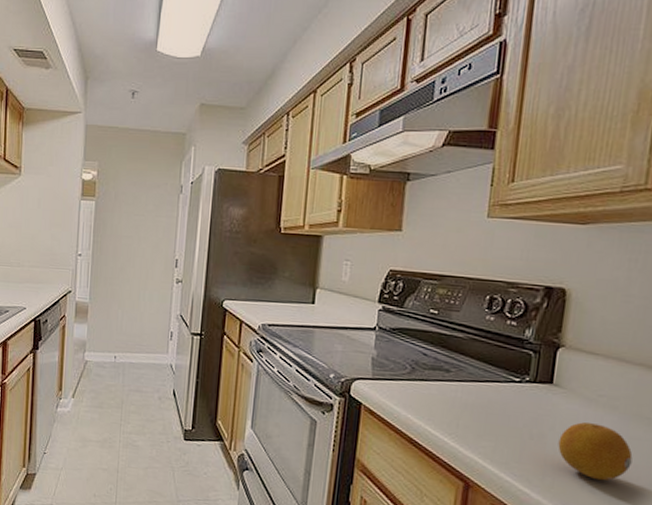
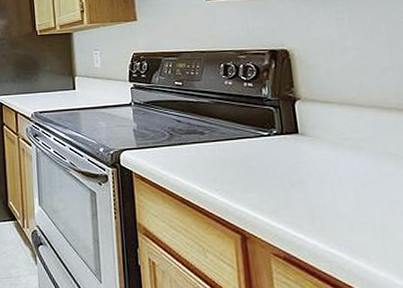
fruit: present [558,422,633,481] -> none [317,165,392,219]

